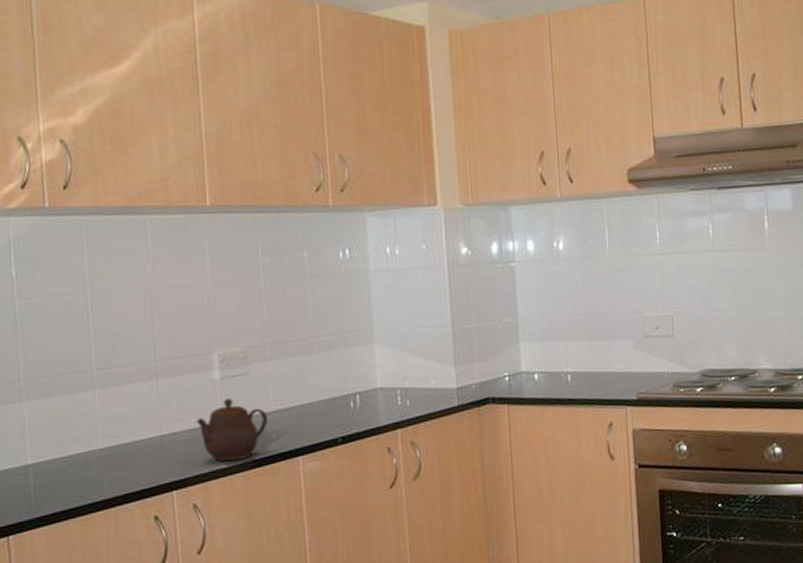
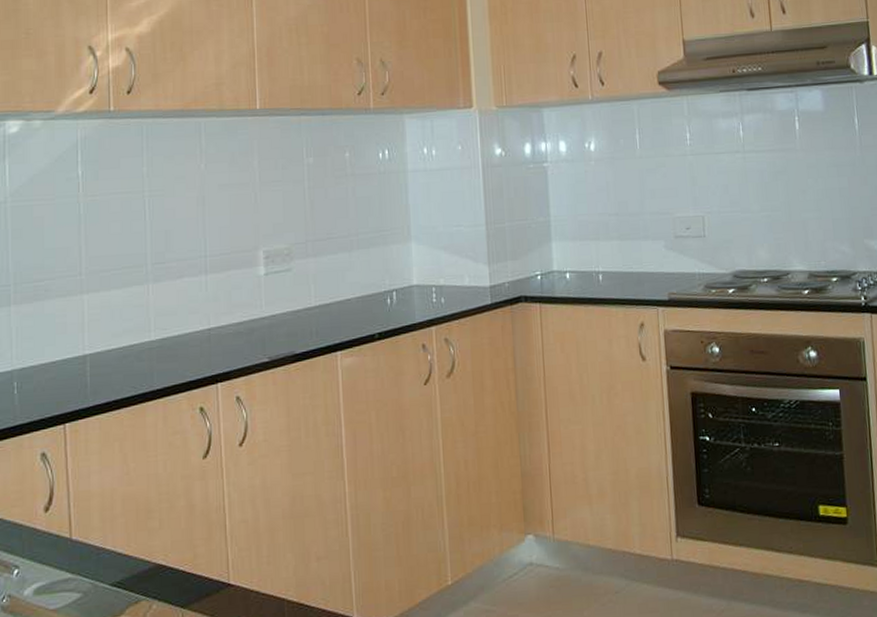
teapot: present [196,399,268,462] -> none [242,294,308,356]

